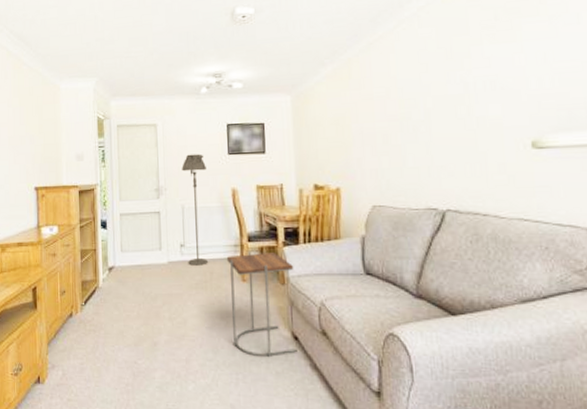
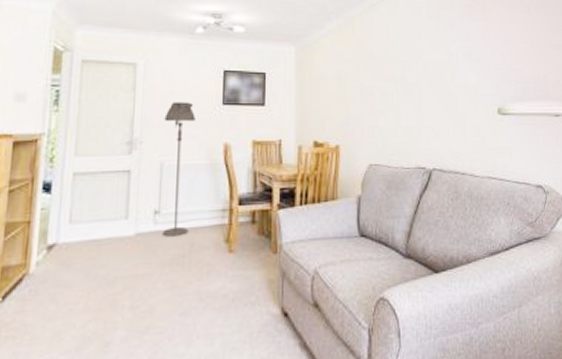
side table: present [226,252,297,358] -> none [211,217,288,343]

